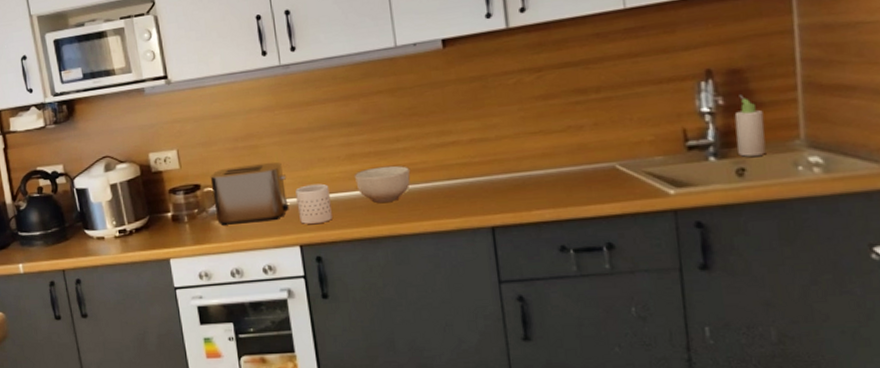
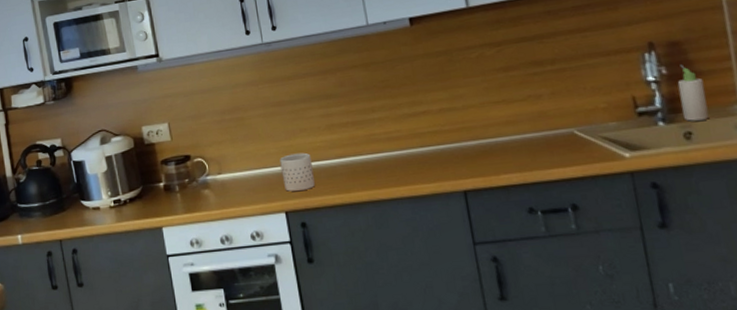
toaster: present [210,162,289,225] -> none [199,133,274,194]
bowl: present [353,165,411,203] -> none [333,134,387,170]

